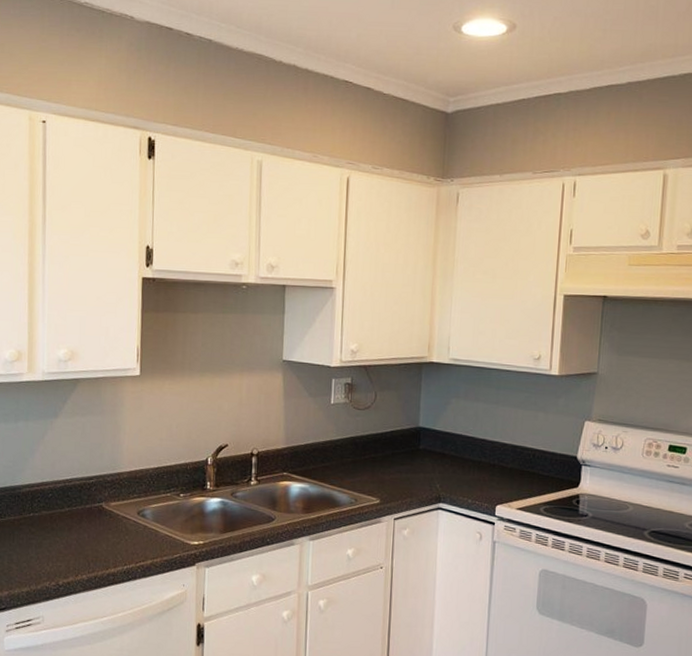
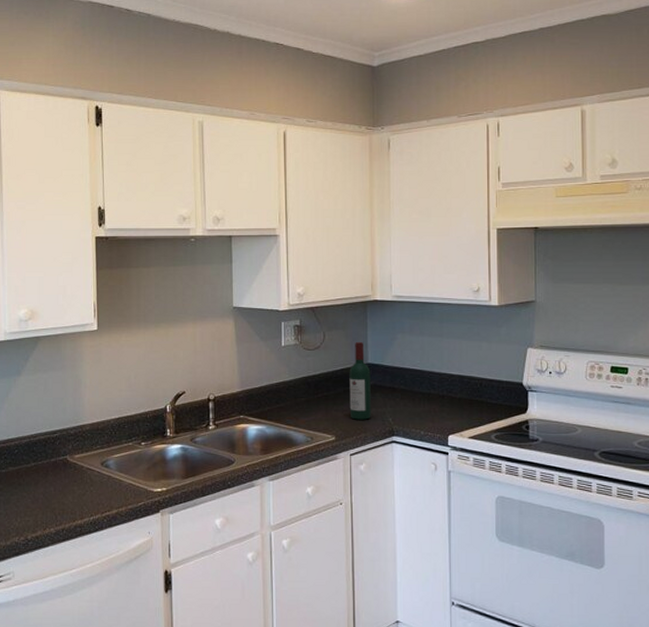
wine bottle: none [396,403,421,485] -> present [349,341,371,420]

